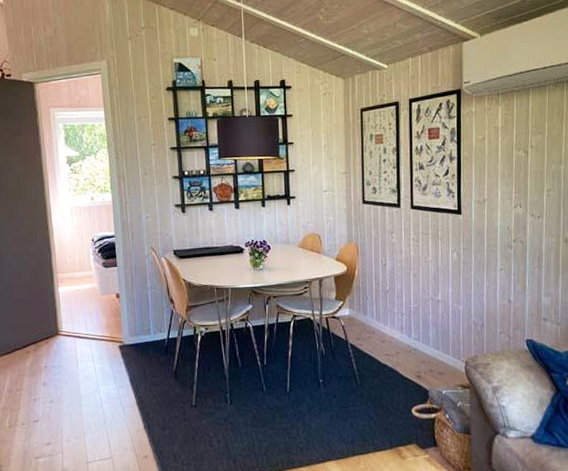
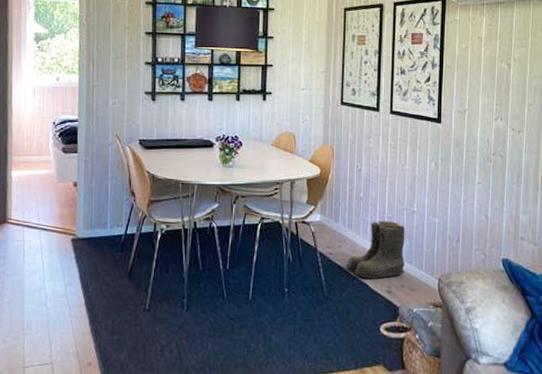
boots: none [376,311,432,366] -> present [345,221,405,279]

